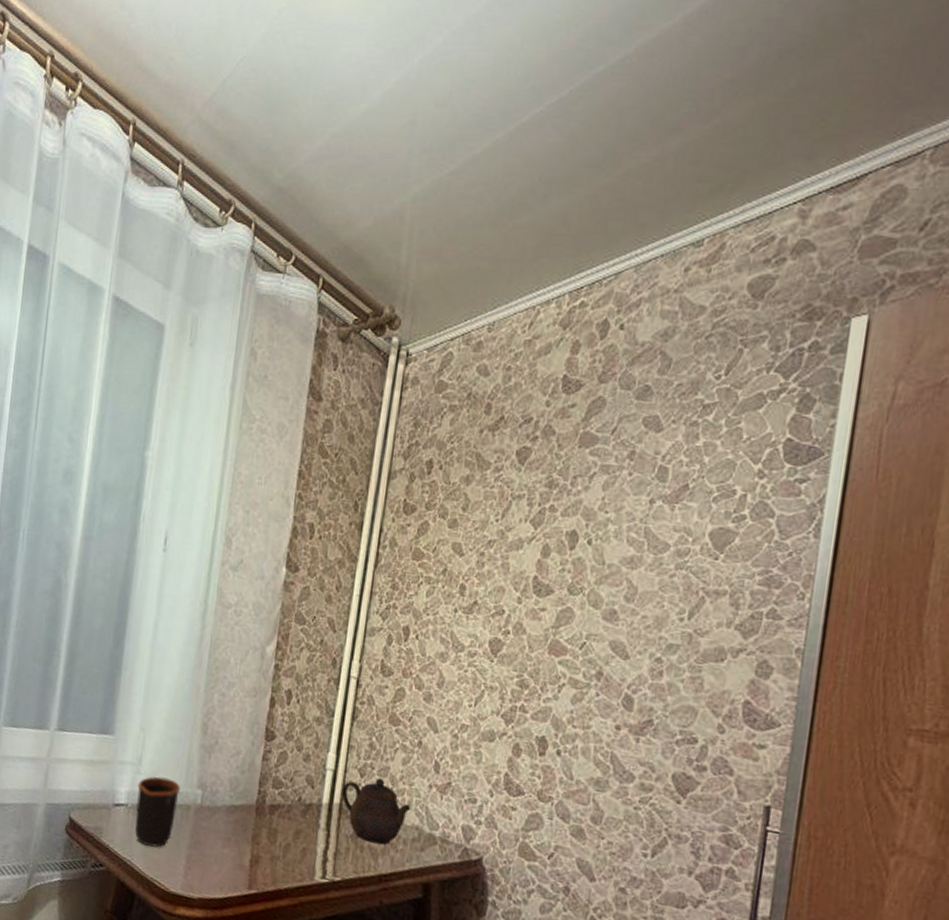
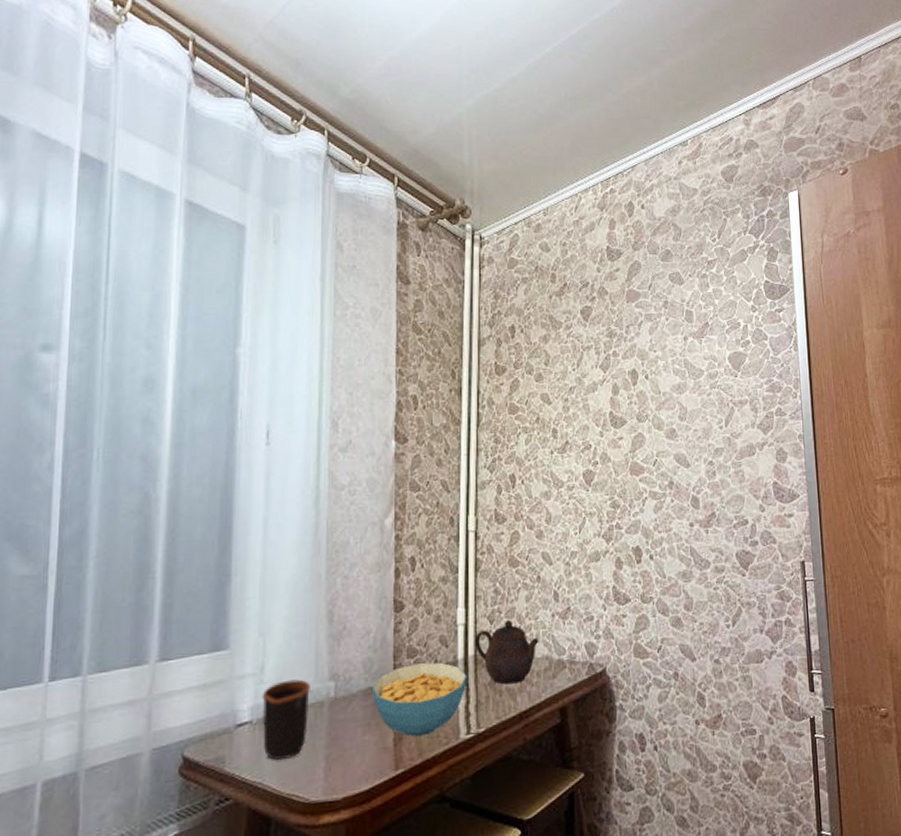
cereal bowl: none [235,794,330,867] -> present [371,662,467,736]

